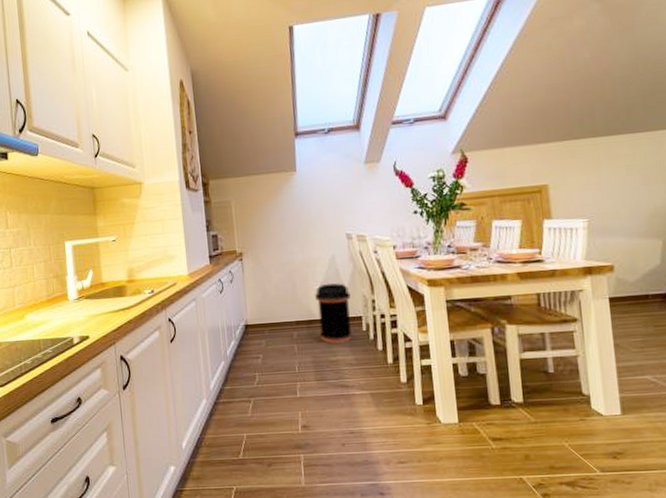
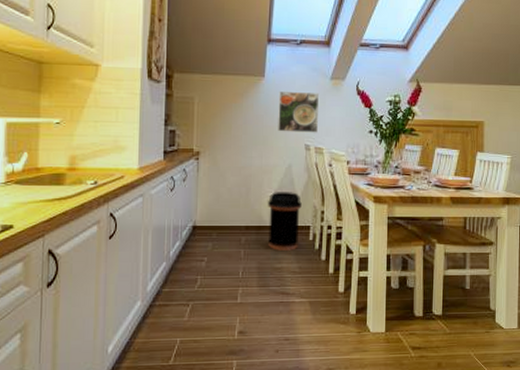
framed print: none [312,179,358,224] -> present [278,92,320,133]

